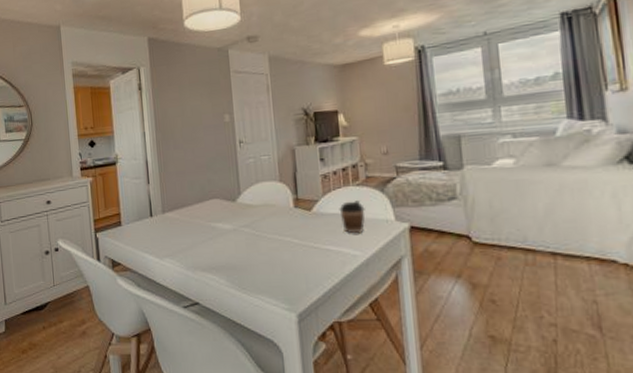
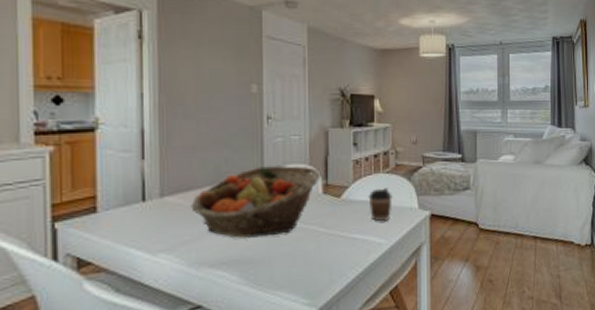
fruit basket: none [184,182,290,247] -> present [190,165,320,238]

